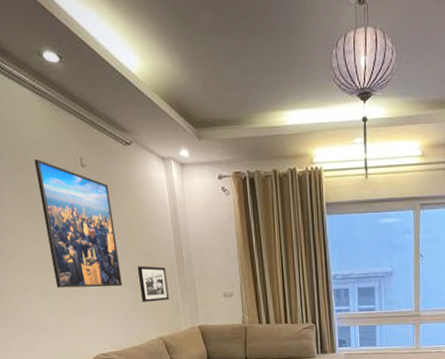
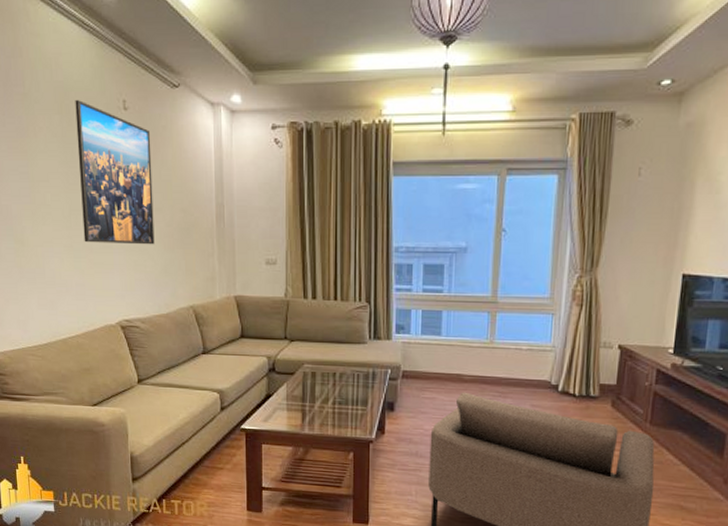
picture frame: present [137,266,169,302] -> none [172,223,205,265]

